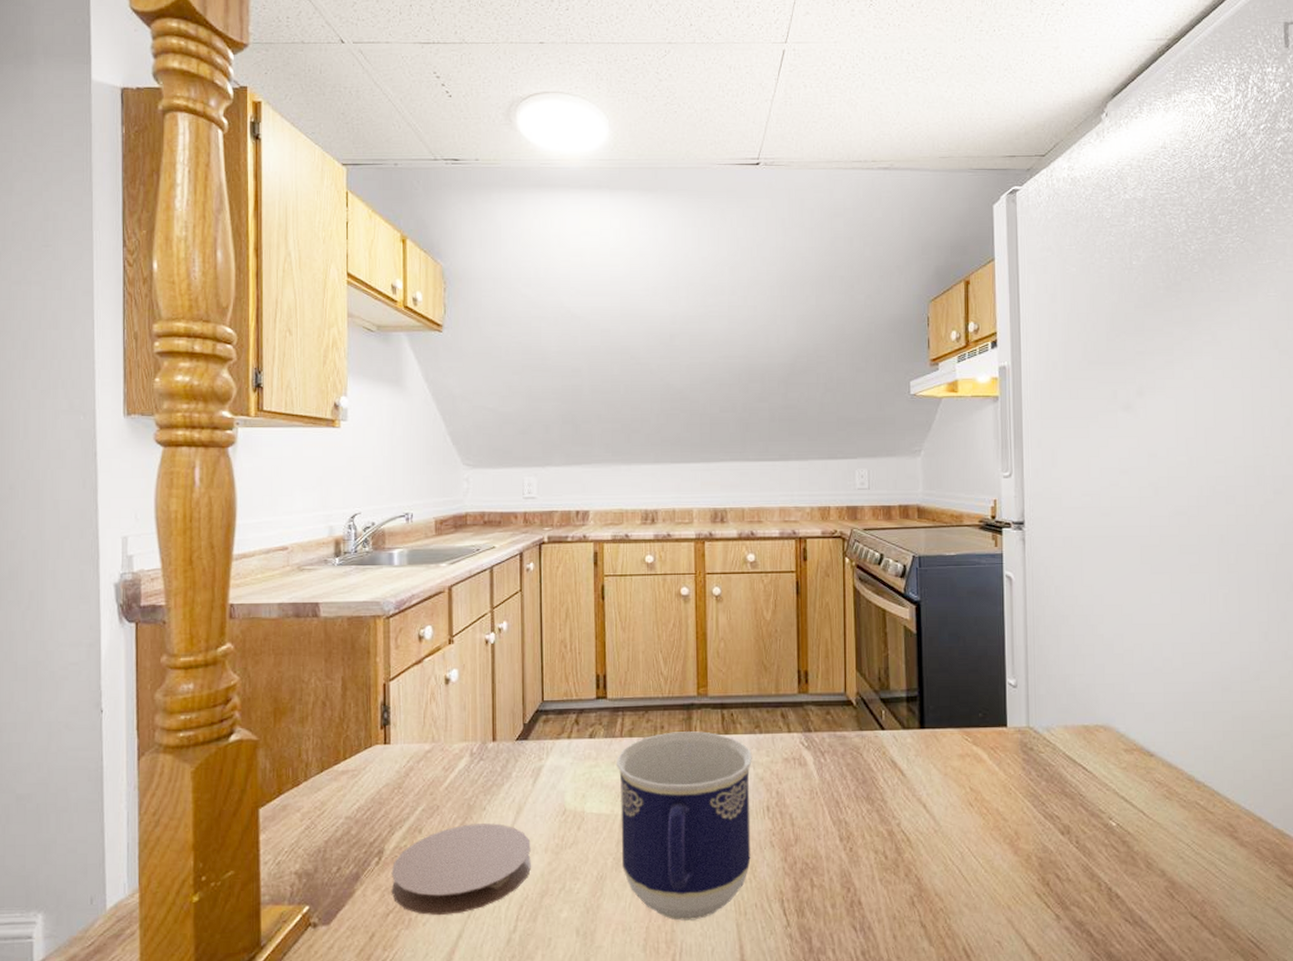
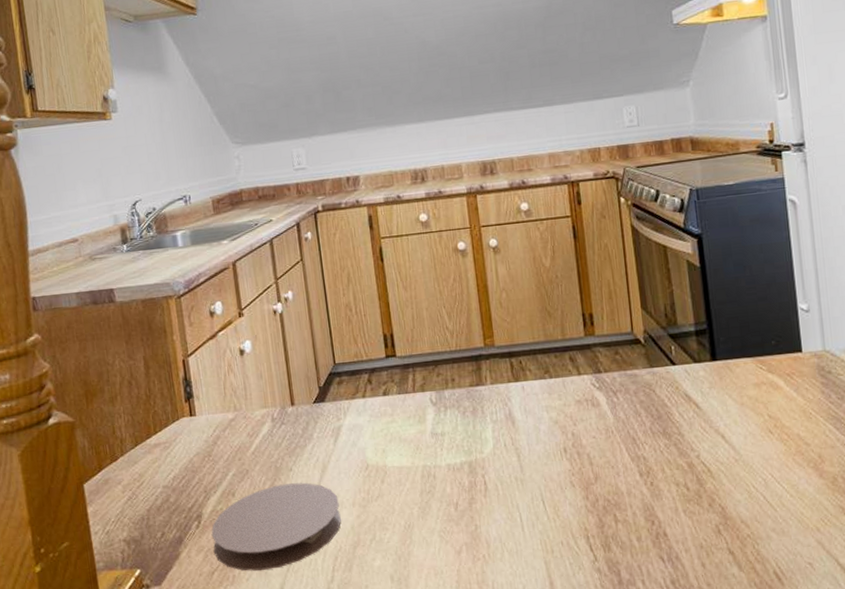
cup: present [617,731,752,921] -> none [412,380,553,562]

